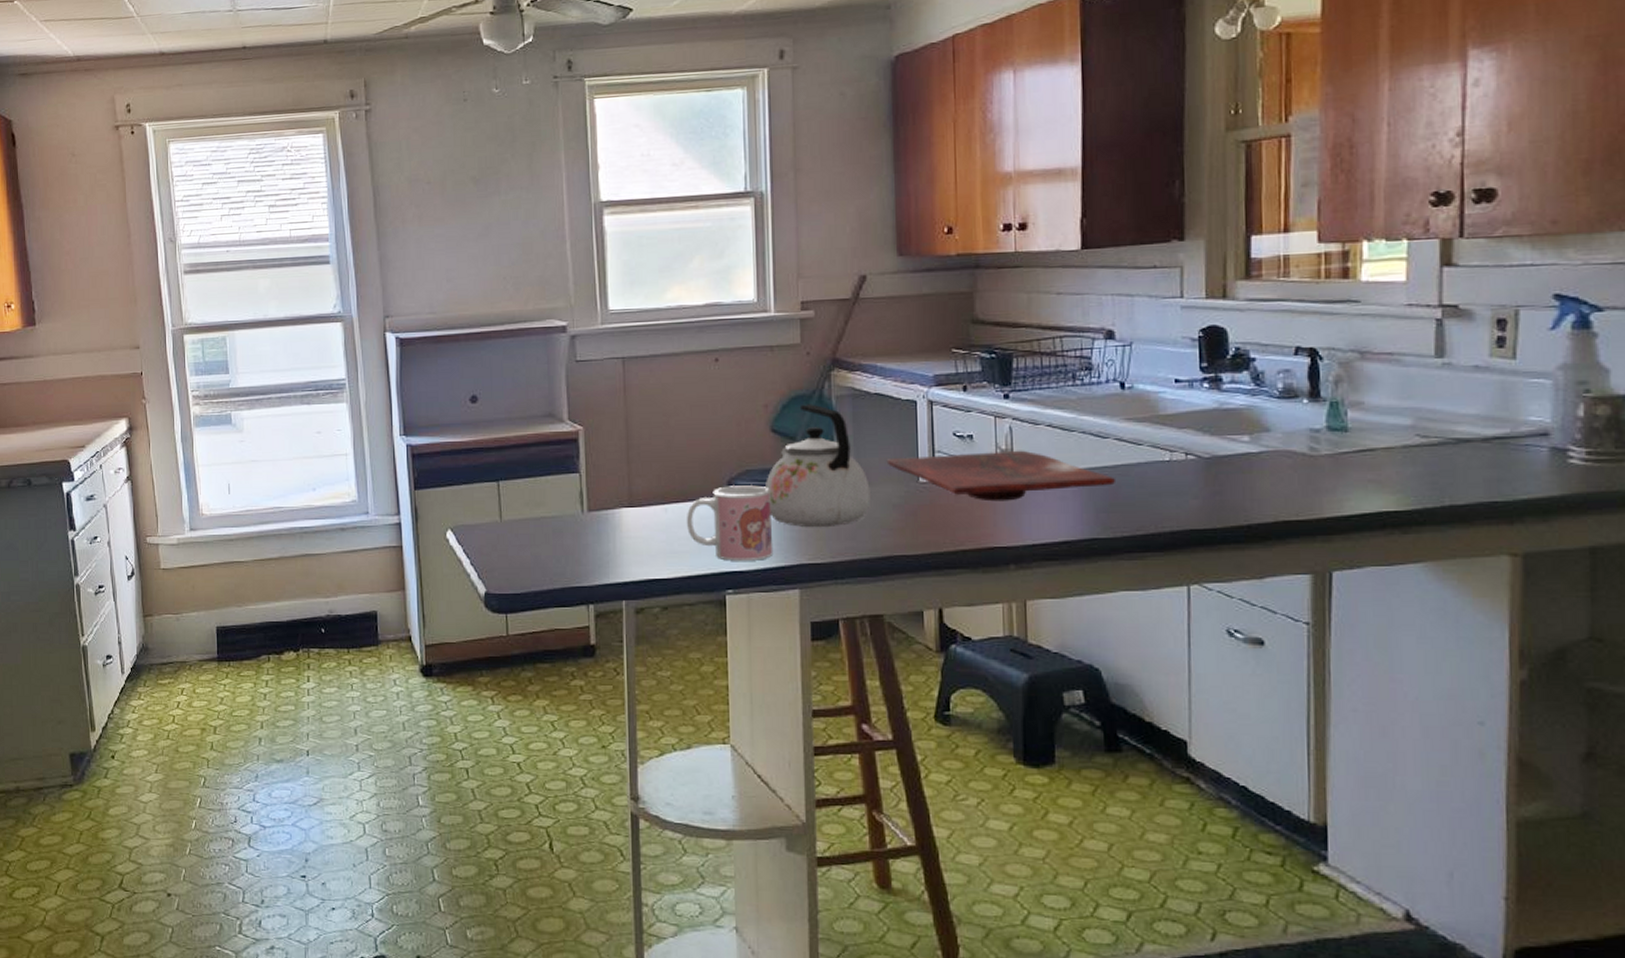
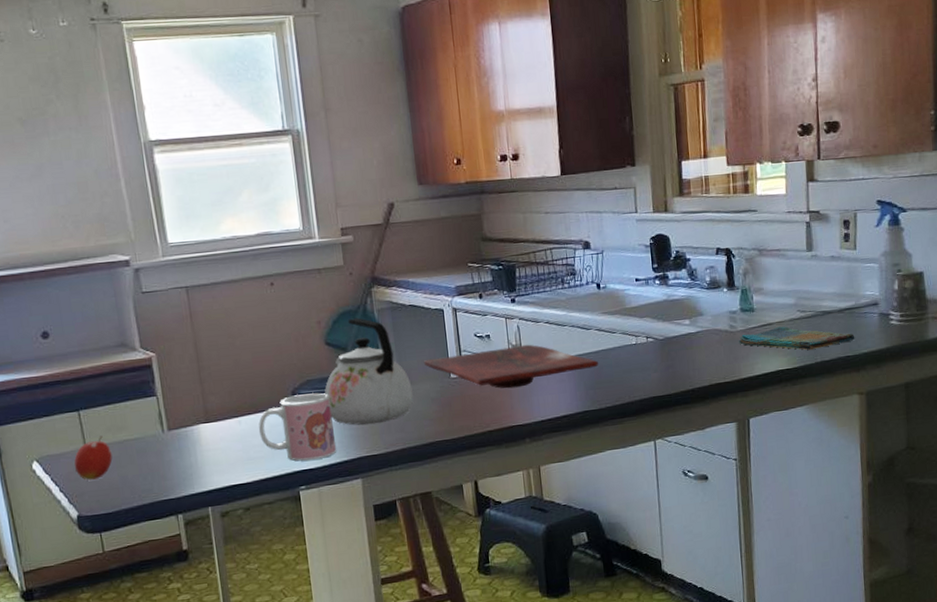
fruit: none [487,509,527,556] -> present [74,435,113,480]
dish towel: none [1321,454,1508,489] -> present [738,326,855,351]

